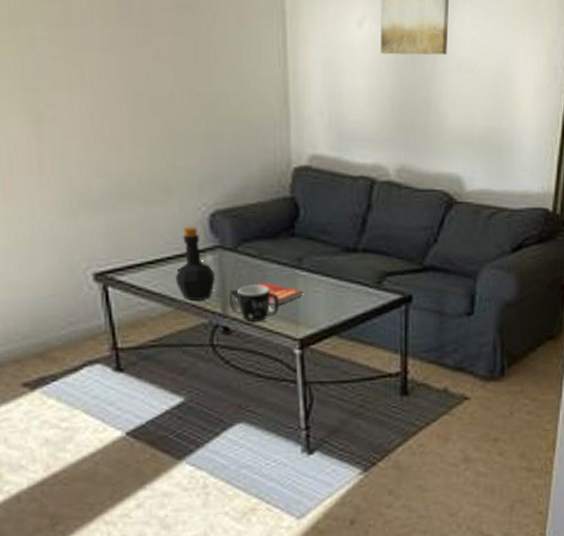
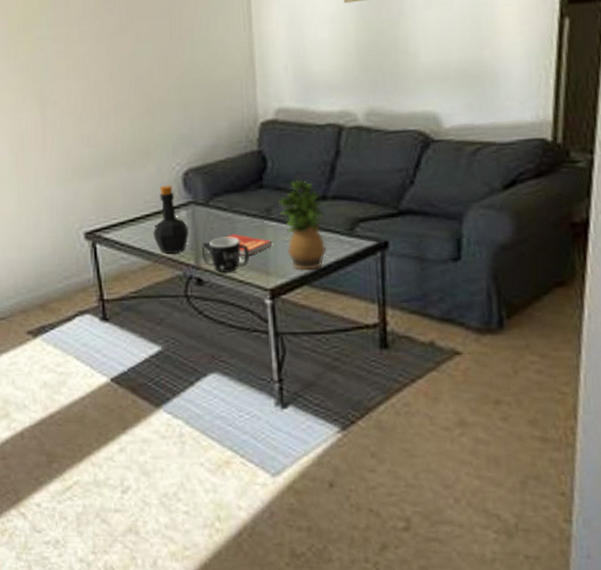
potted plant: none [310,230,356,321] -> present [278,179,327,270]

